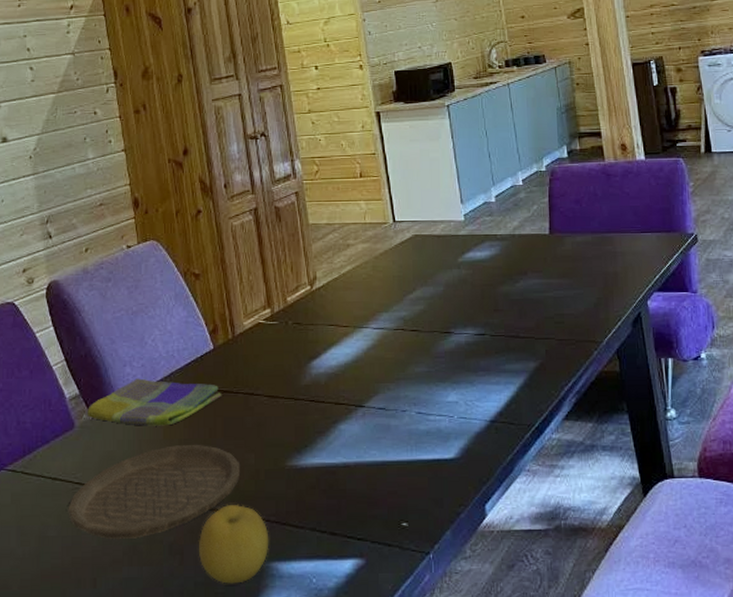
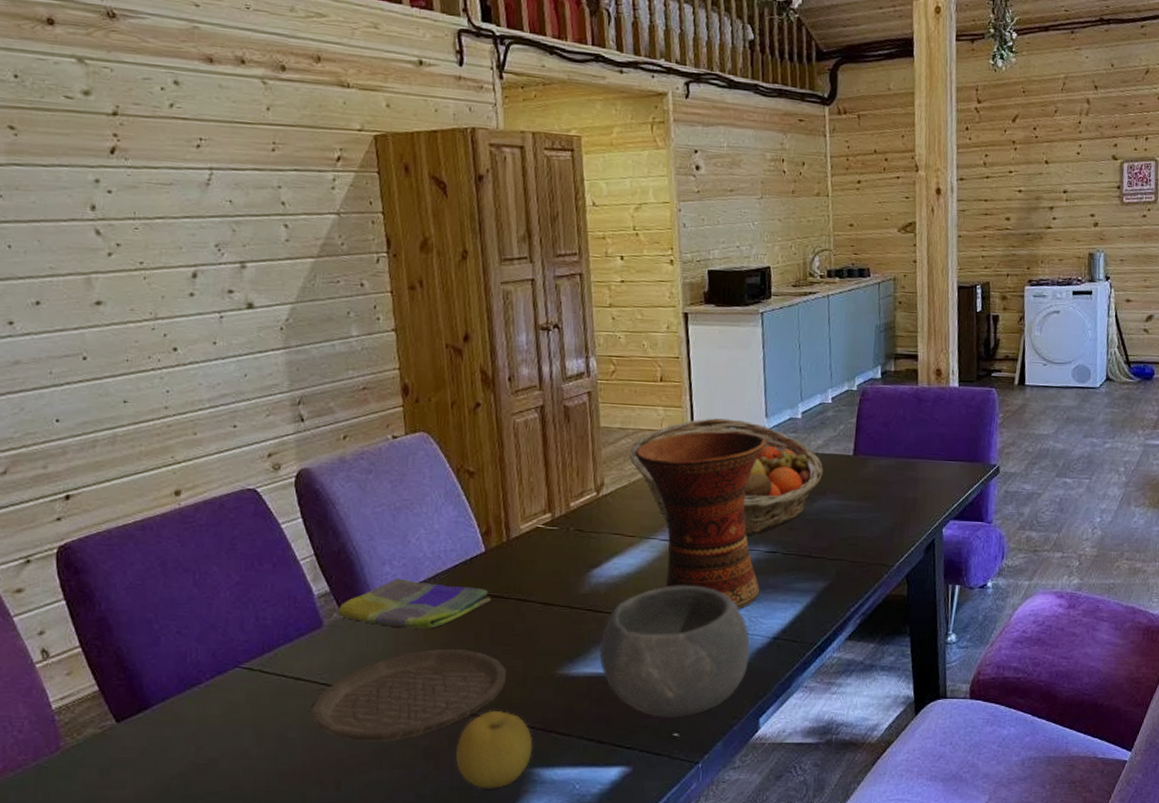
bowl: none [325,372,470,507] -> present [600,586,751,717]
fruit basket: none [337,208,522,320] -> present [629,418,823,536]
vase: none [342,219,473,393] -> present [634,431,766,609]

